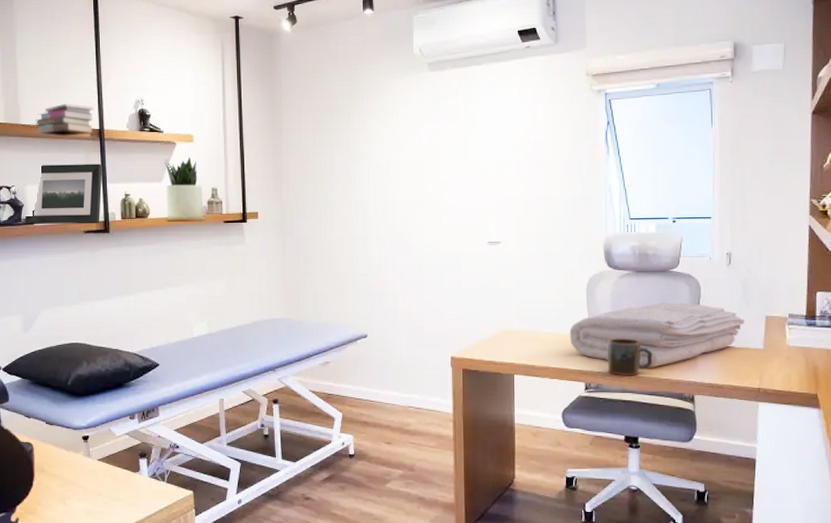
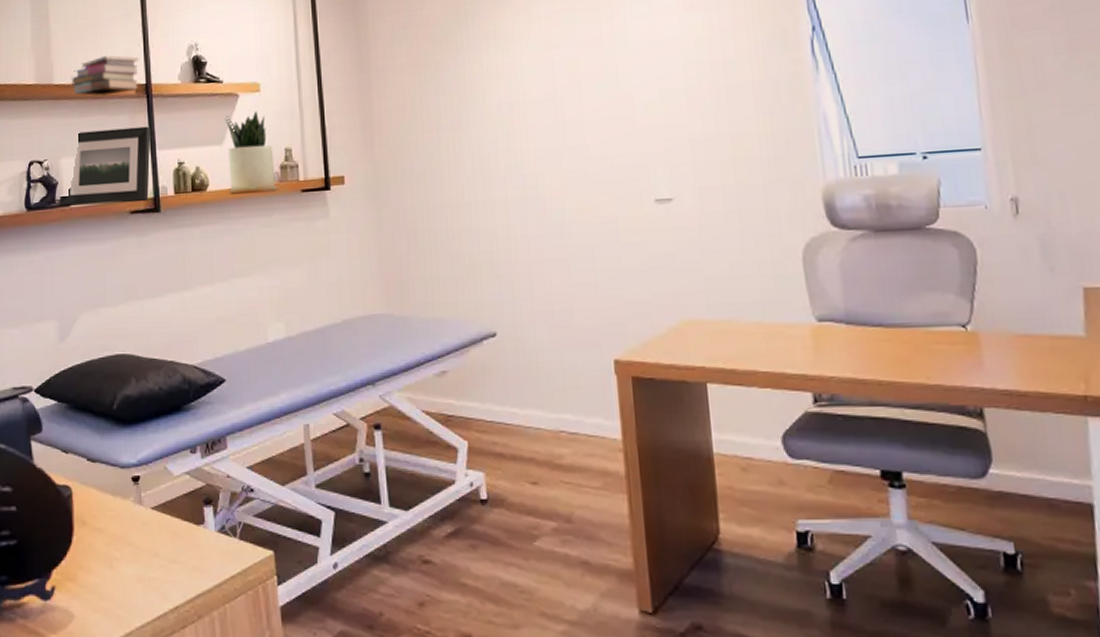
towel: present [569,303,744,368] -> none [782,272,1051,369]
mug: present [607,338,653,376] -> none [841,327,913,382]

